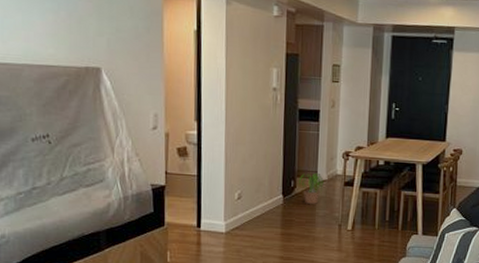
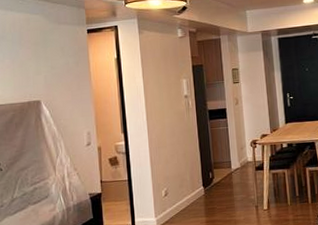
potted plant: present [298,172,324,204] -> none [215,162,238,191]

